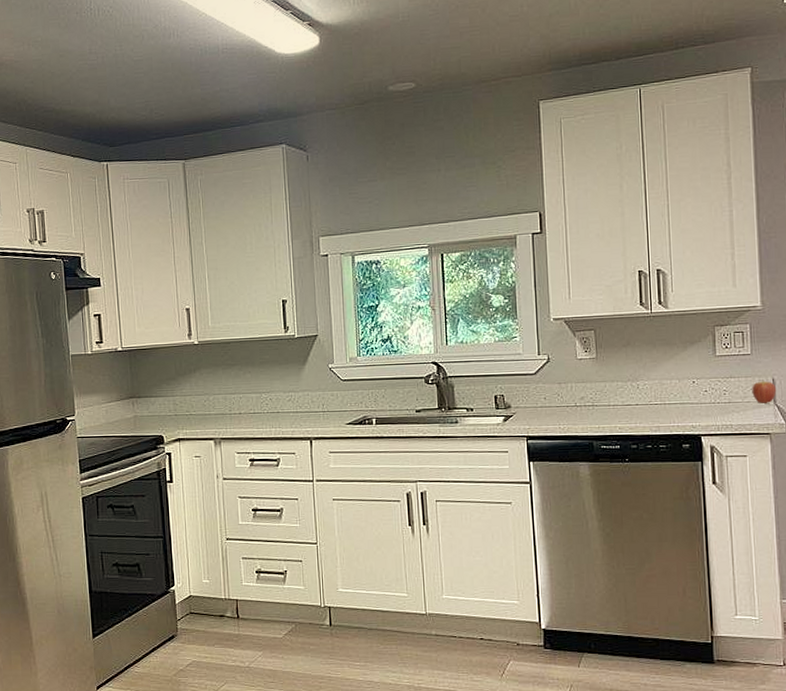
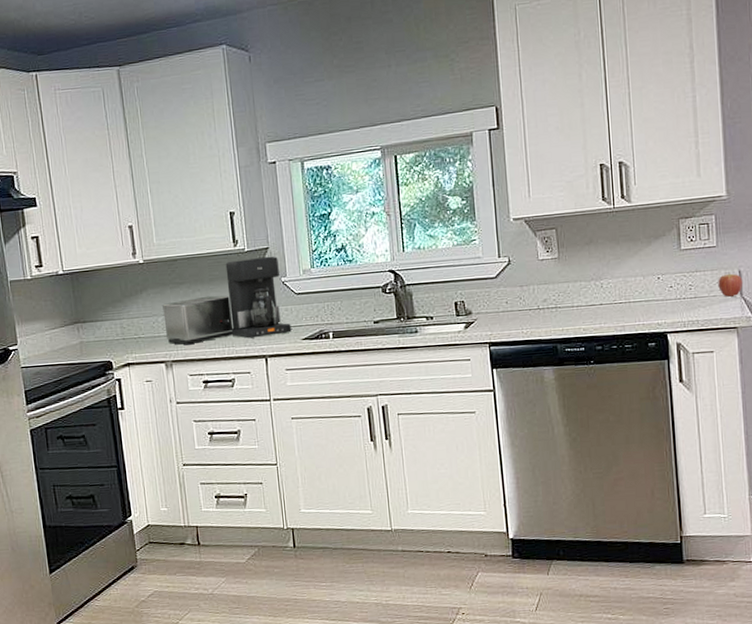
toaster: none [214,378,281,424] -> present [162,295,233,345]
coffee maker: none [276,343,336,421] -> present [225,256,292,339]

